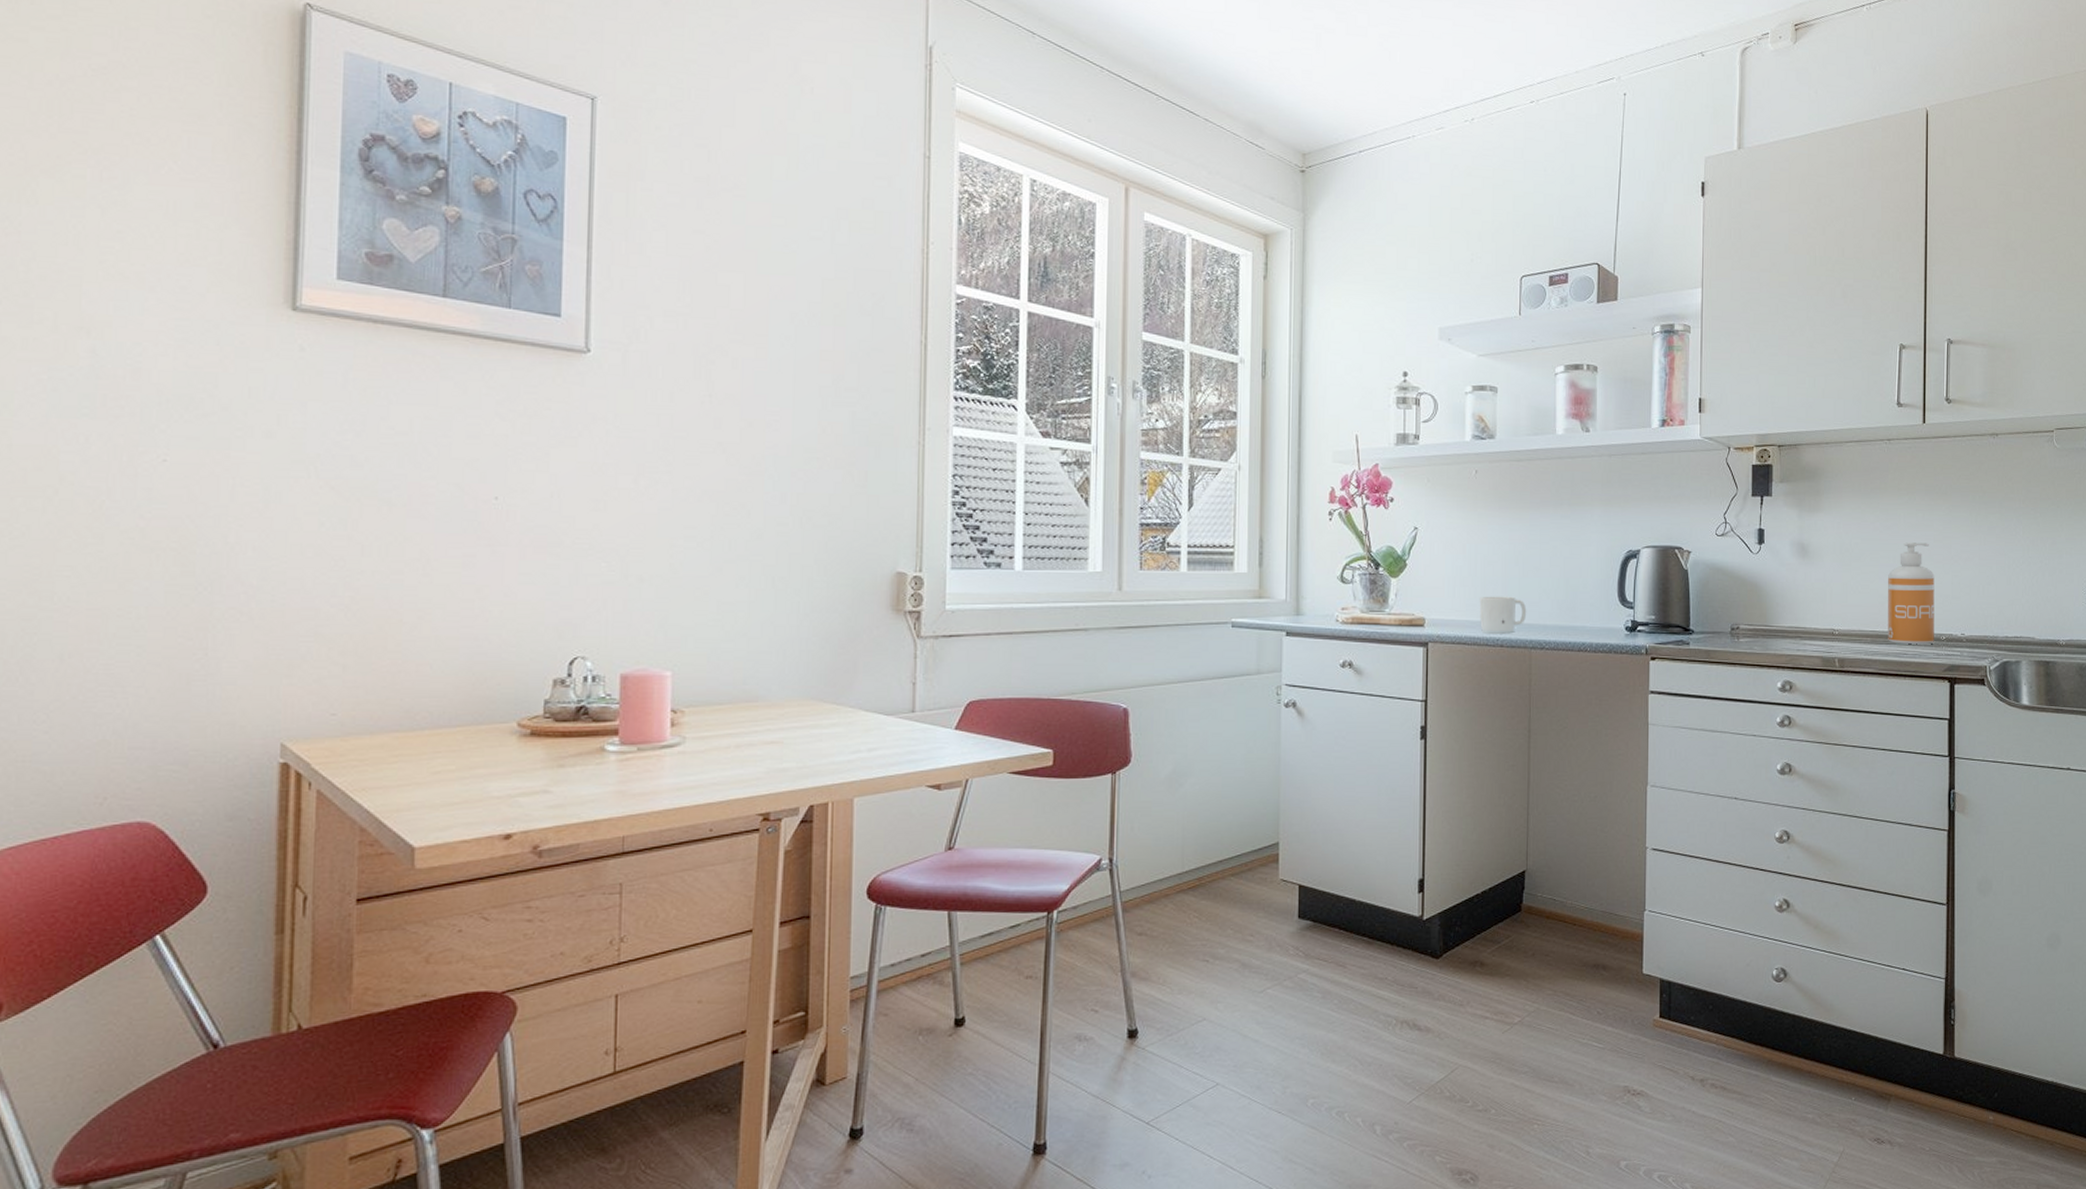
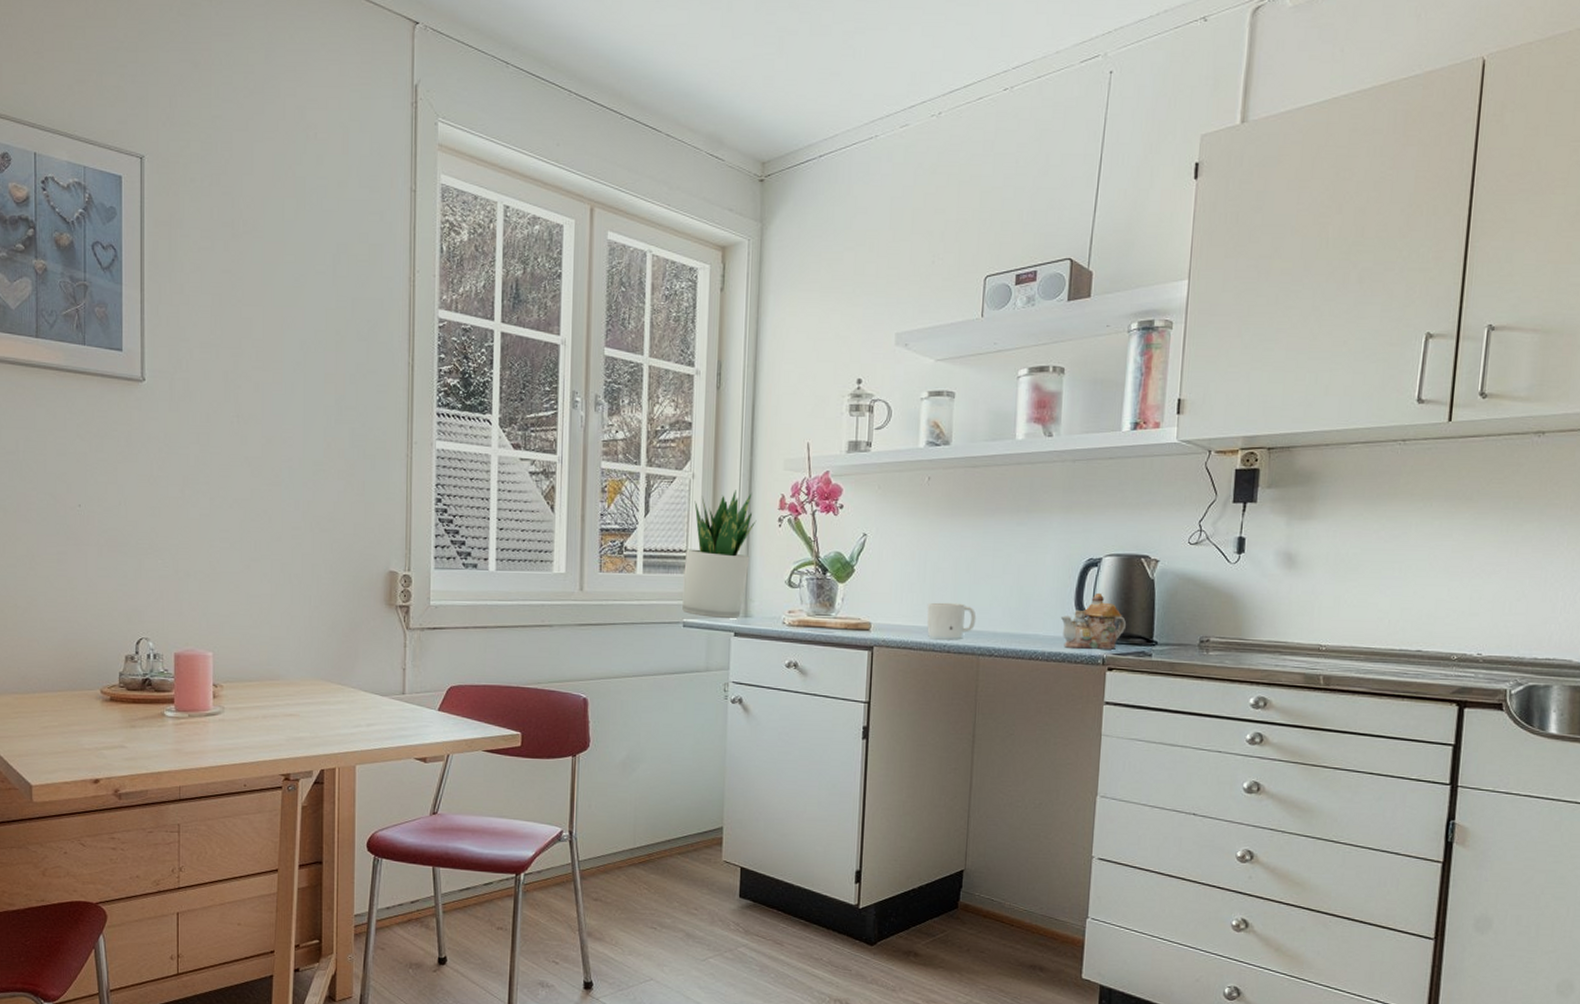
planter: none [1230,482,1306,618] -> present [682,490,757,619]
teapot: none [1605,583,1665,640] -> present [1060,592,1126,650]
soap dispenser: present [1888,542,1935,645] -> none [1385,553,1449,665]

